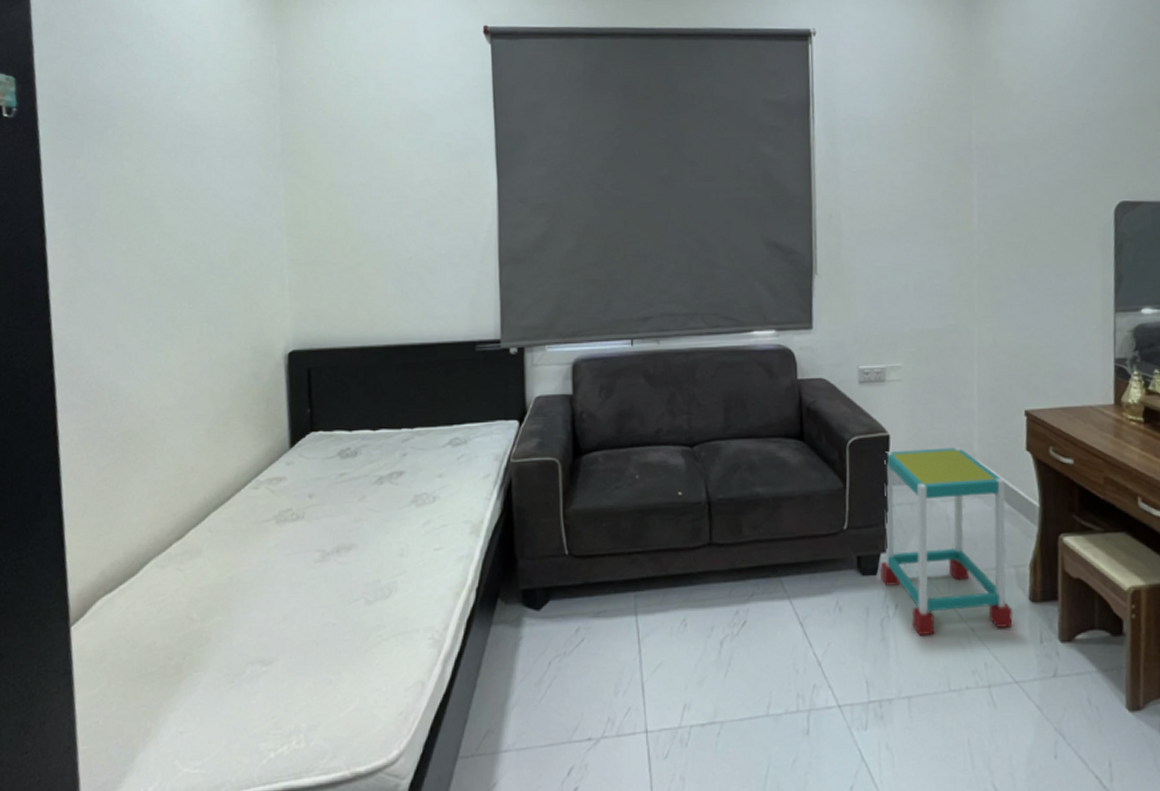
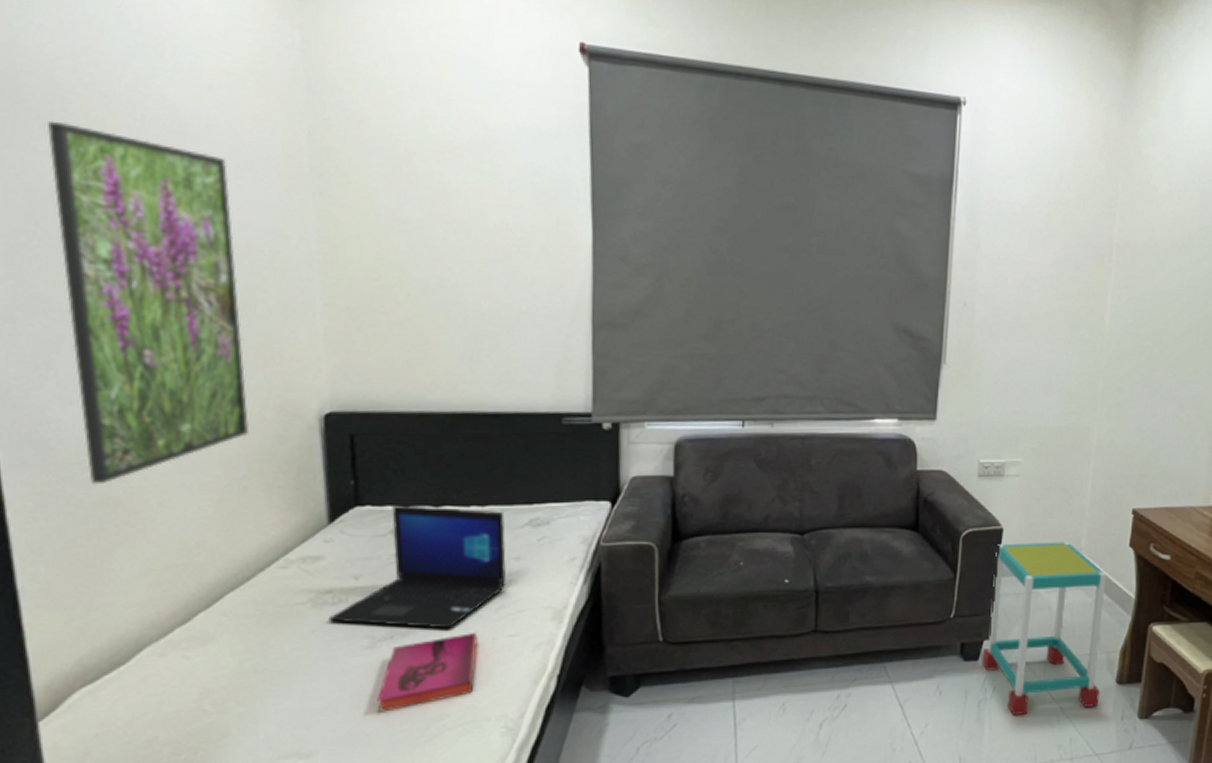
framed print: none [103,134,232,420] -> present [46,120,249,485]
laptop: none [288,429,432,543] -> present [328,505,507,629]
hardback book: none [326,545,409,622] -> present [377,632,478,712]

